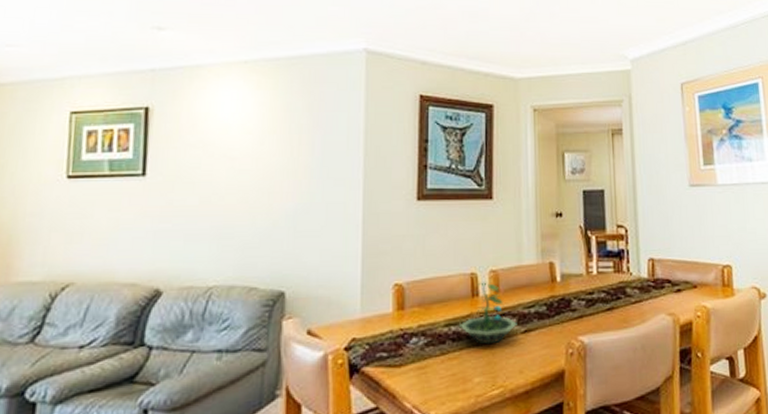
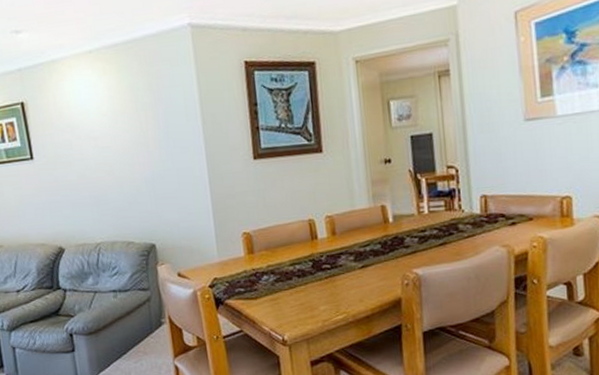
terrarium: present [459,282,517,345] -> none [303,226,355,279]

